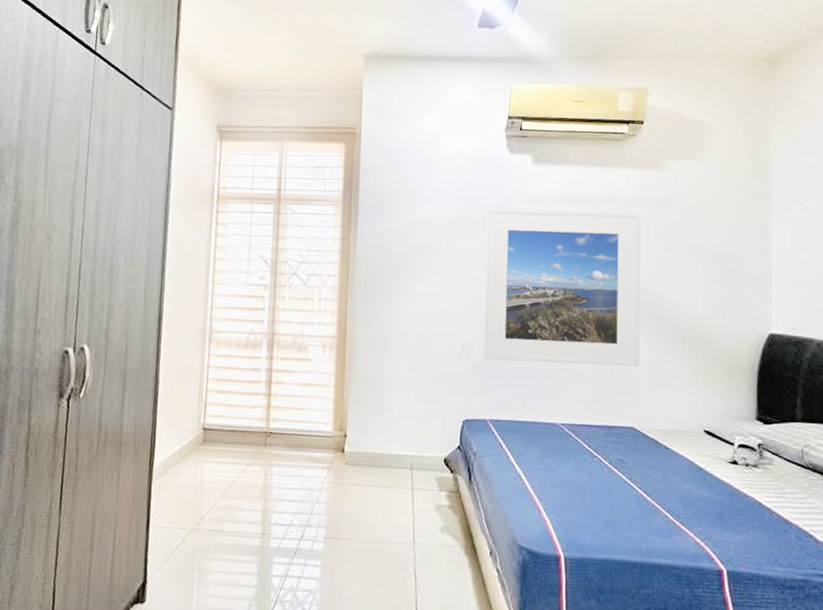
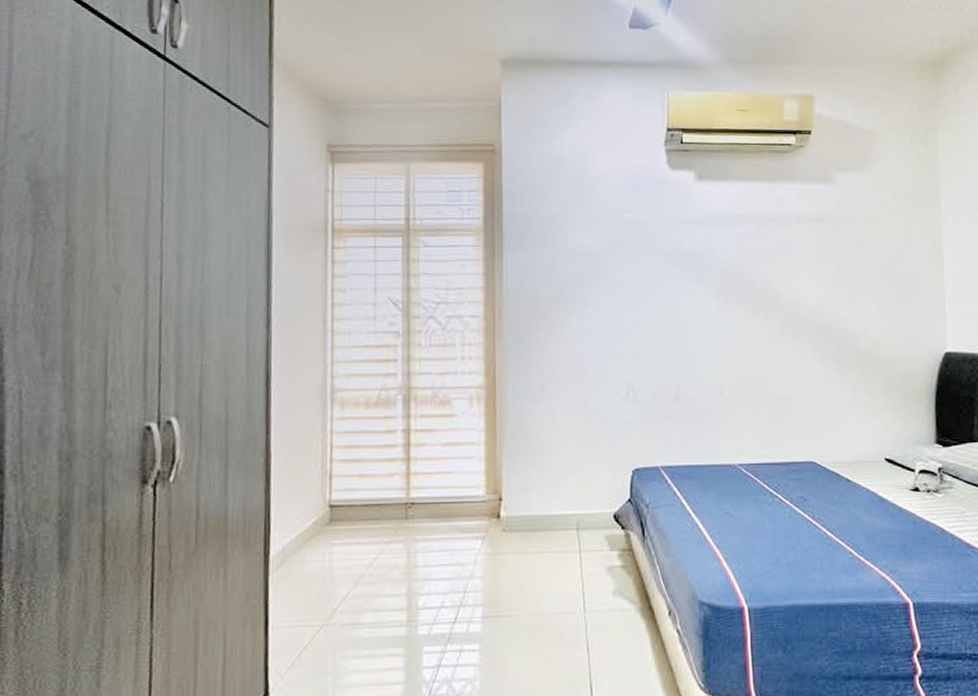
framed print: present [483,208,641,368] -> none [648,231,817,401]

